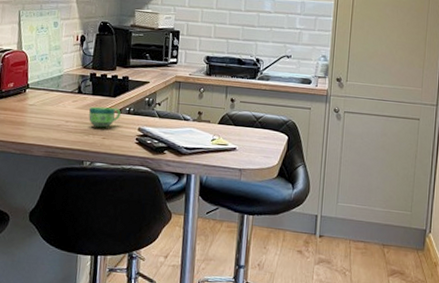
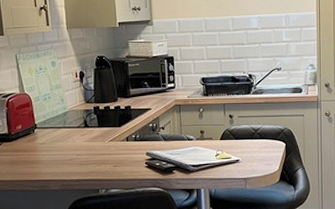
cup: present [88,106,121,128] -> none [97,137,128,157]

